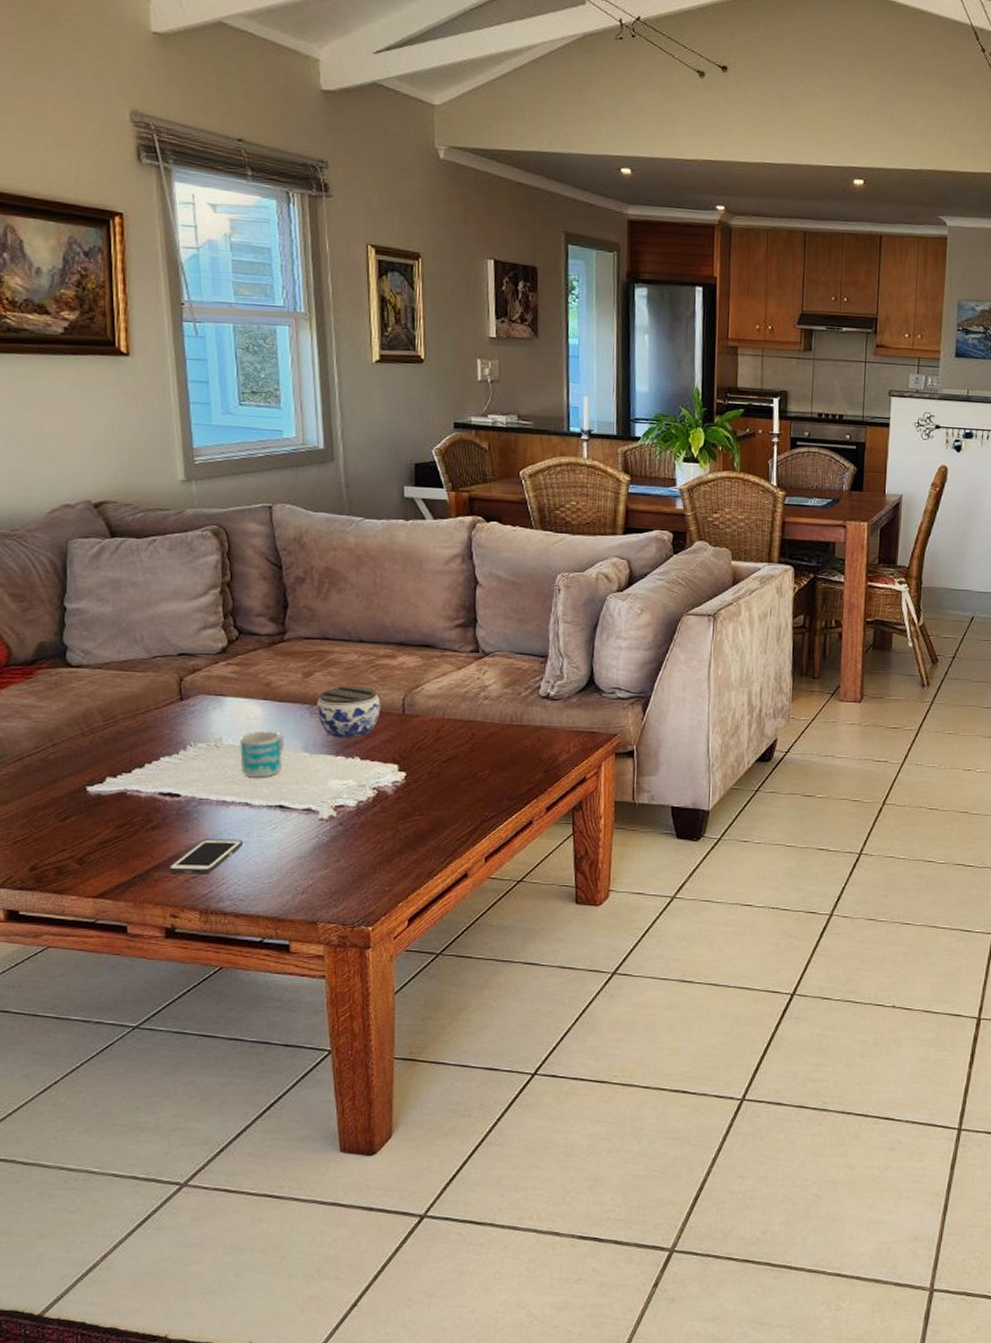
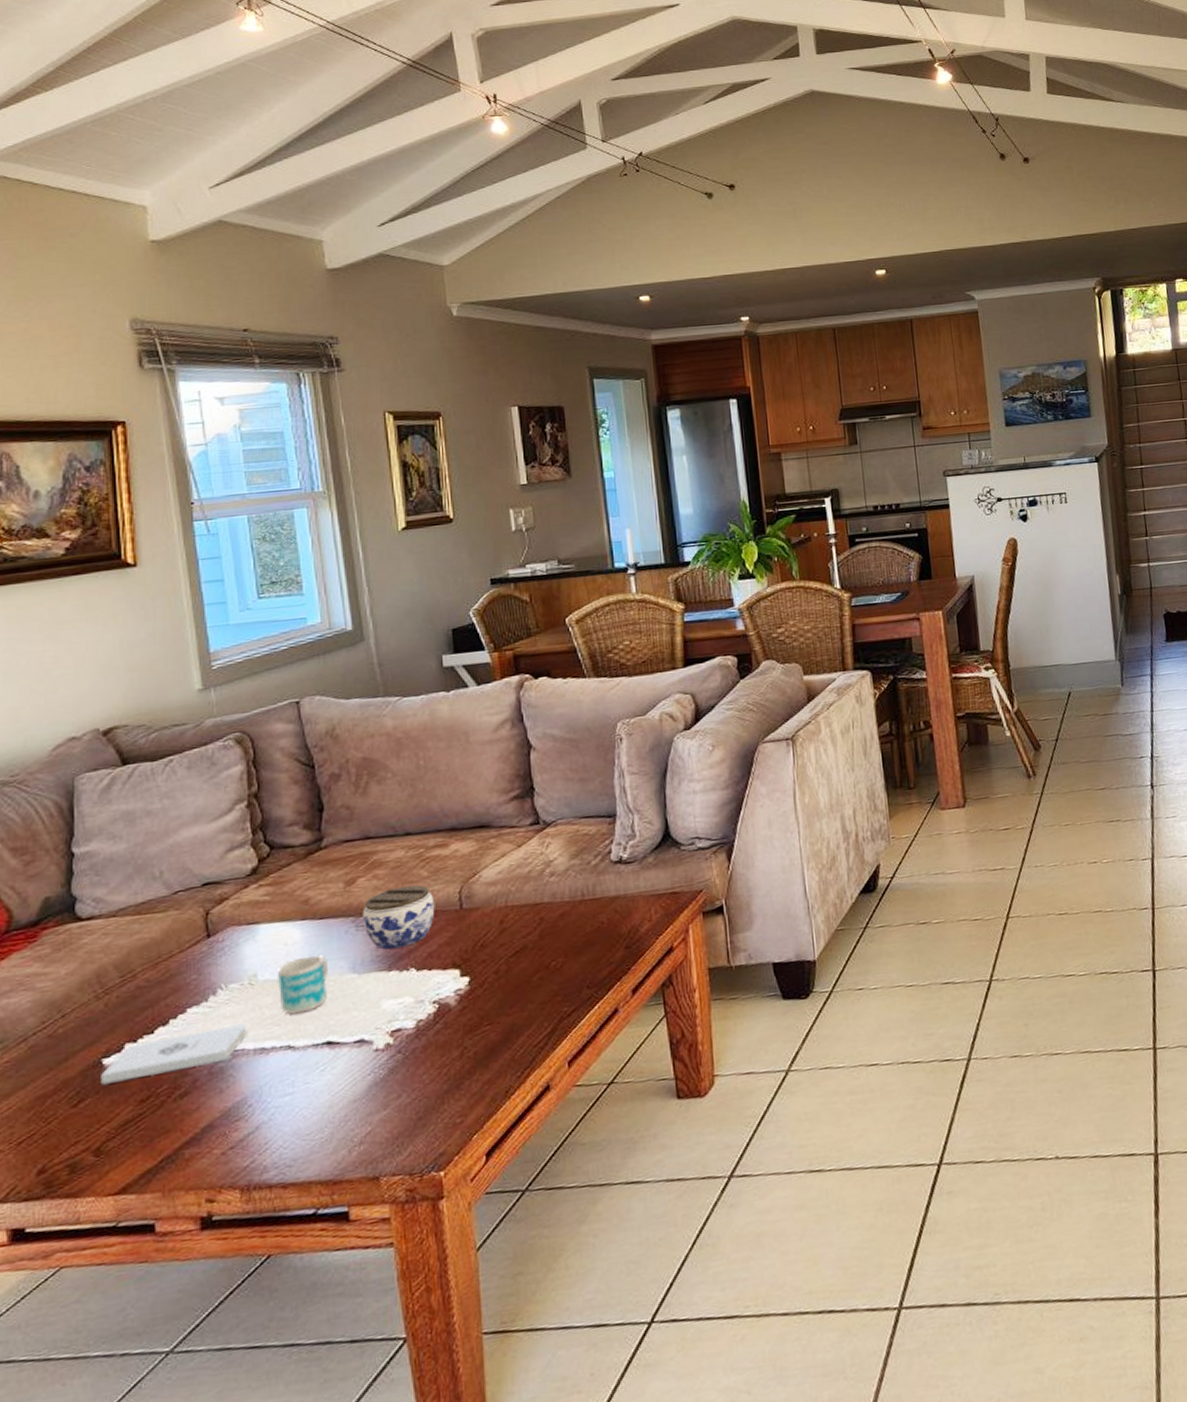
notepad: none [85,777,211,808] -> present [101,1023,247,1085]
cell phone: present [169,839,243,873] -> none [202,1091,287,1148]

